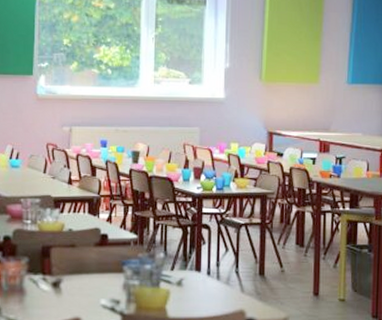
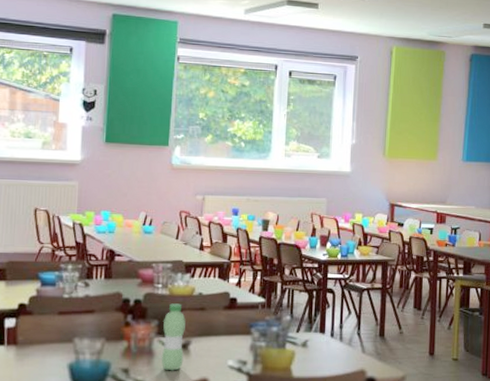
water bottle: none [32,240,56,310] -> present [161,303,186,371]

